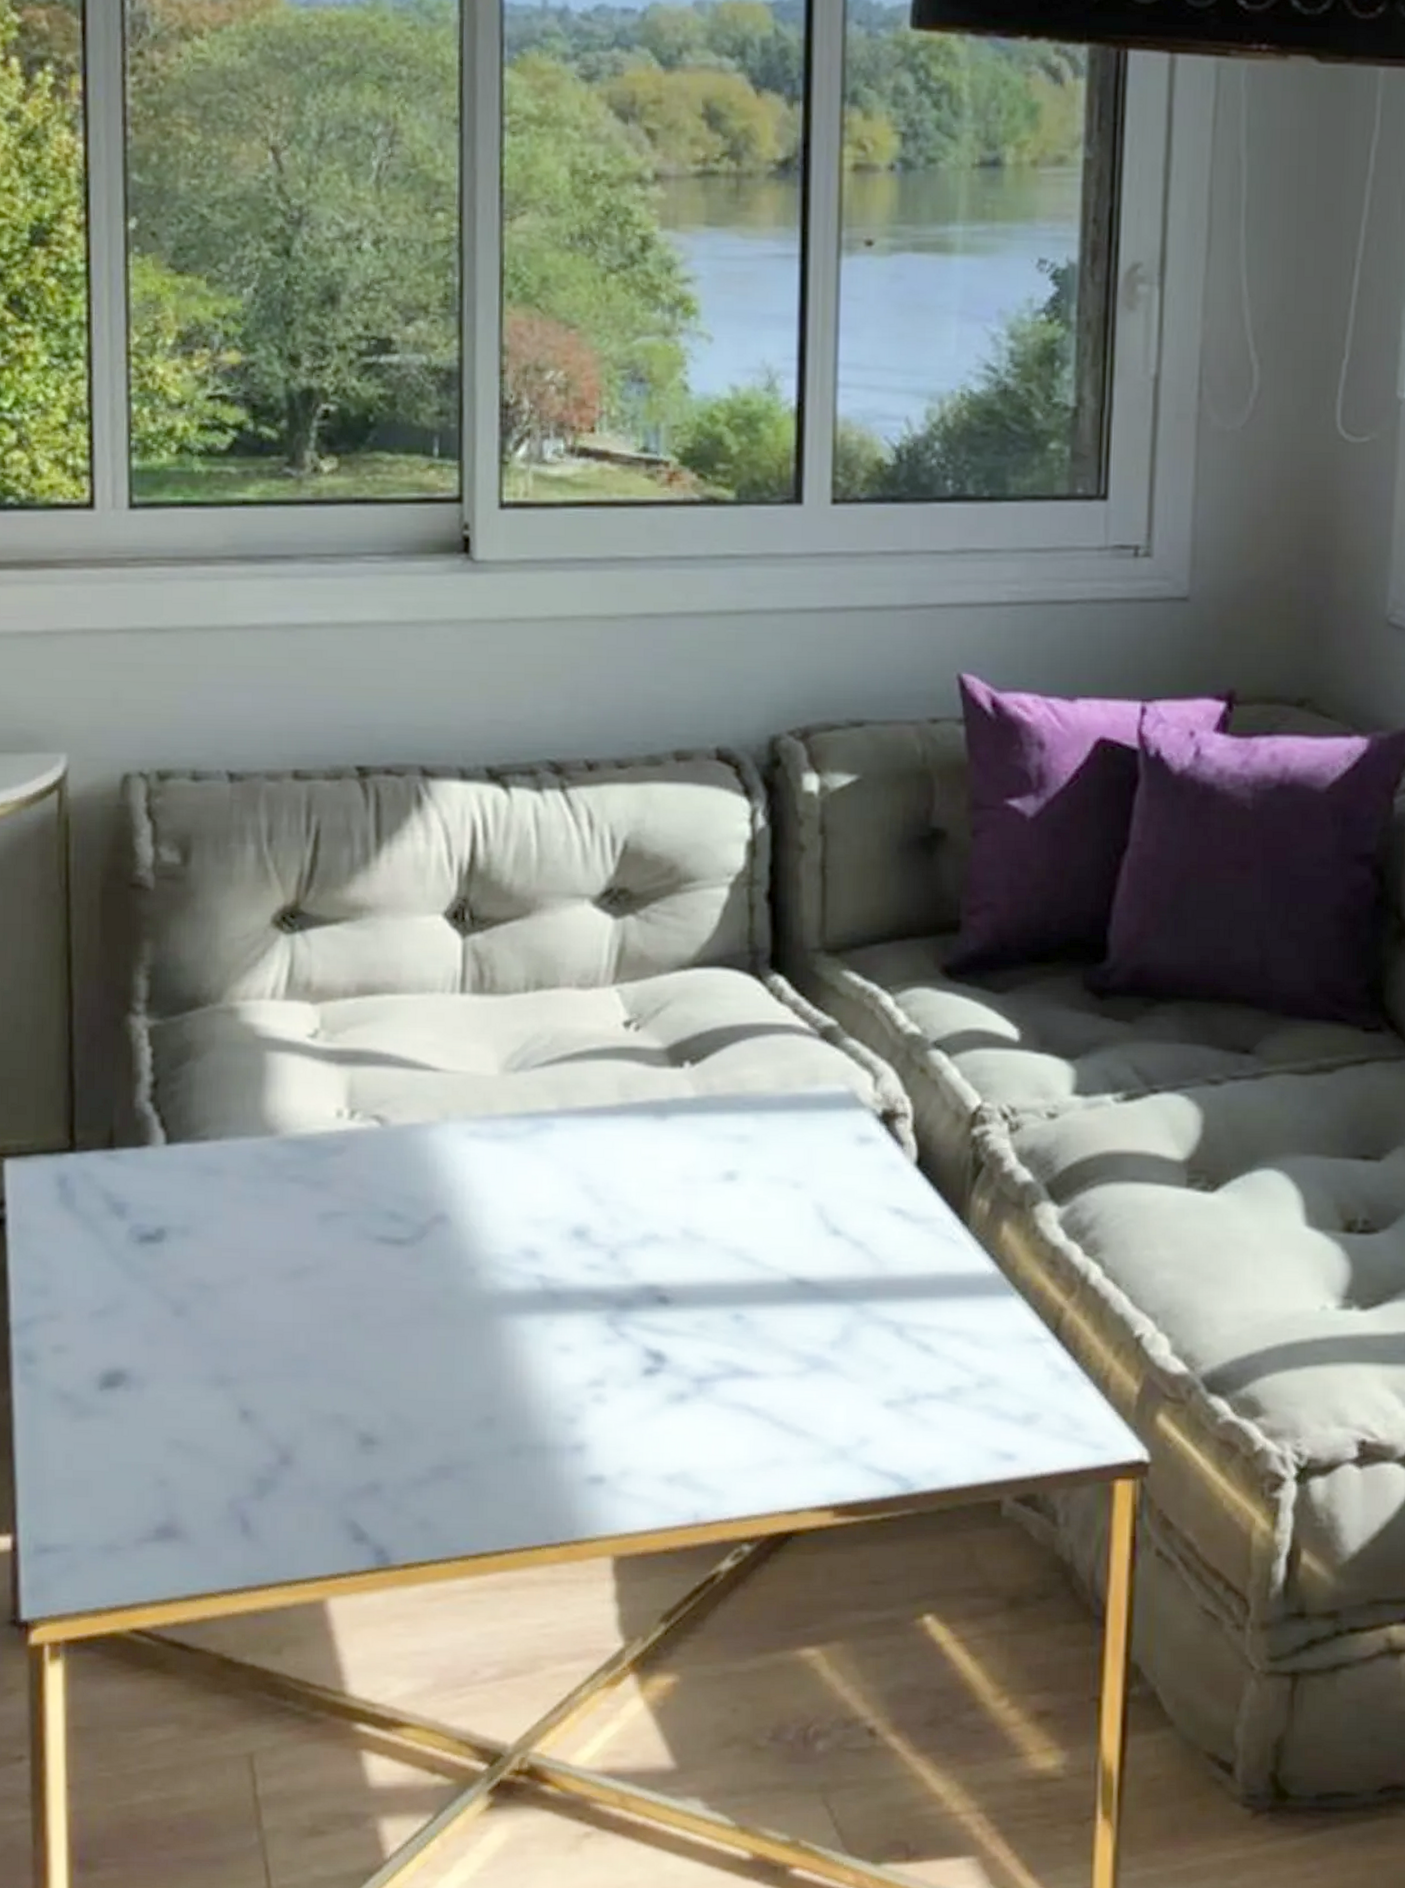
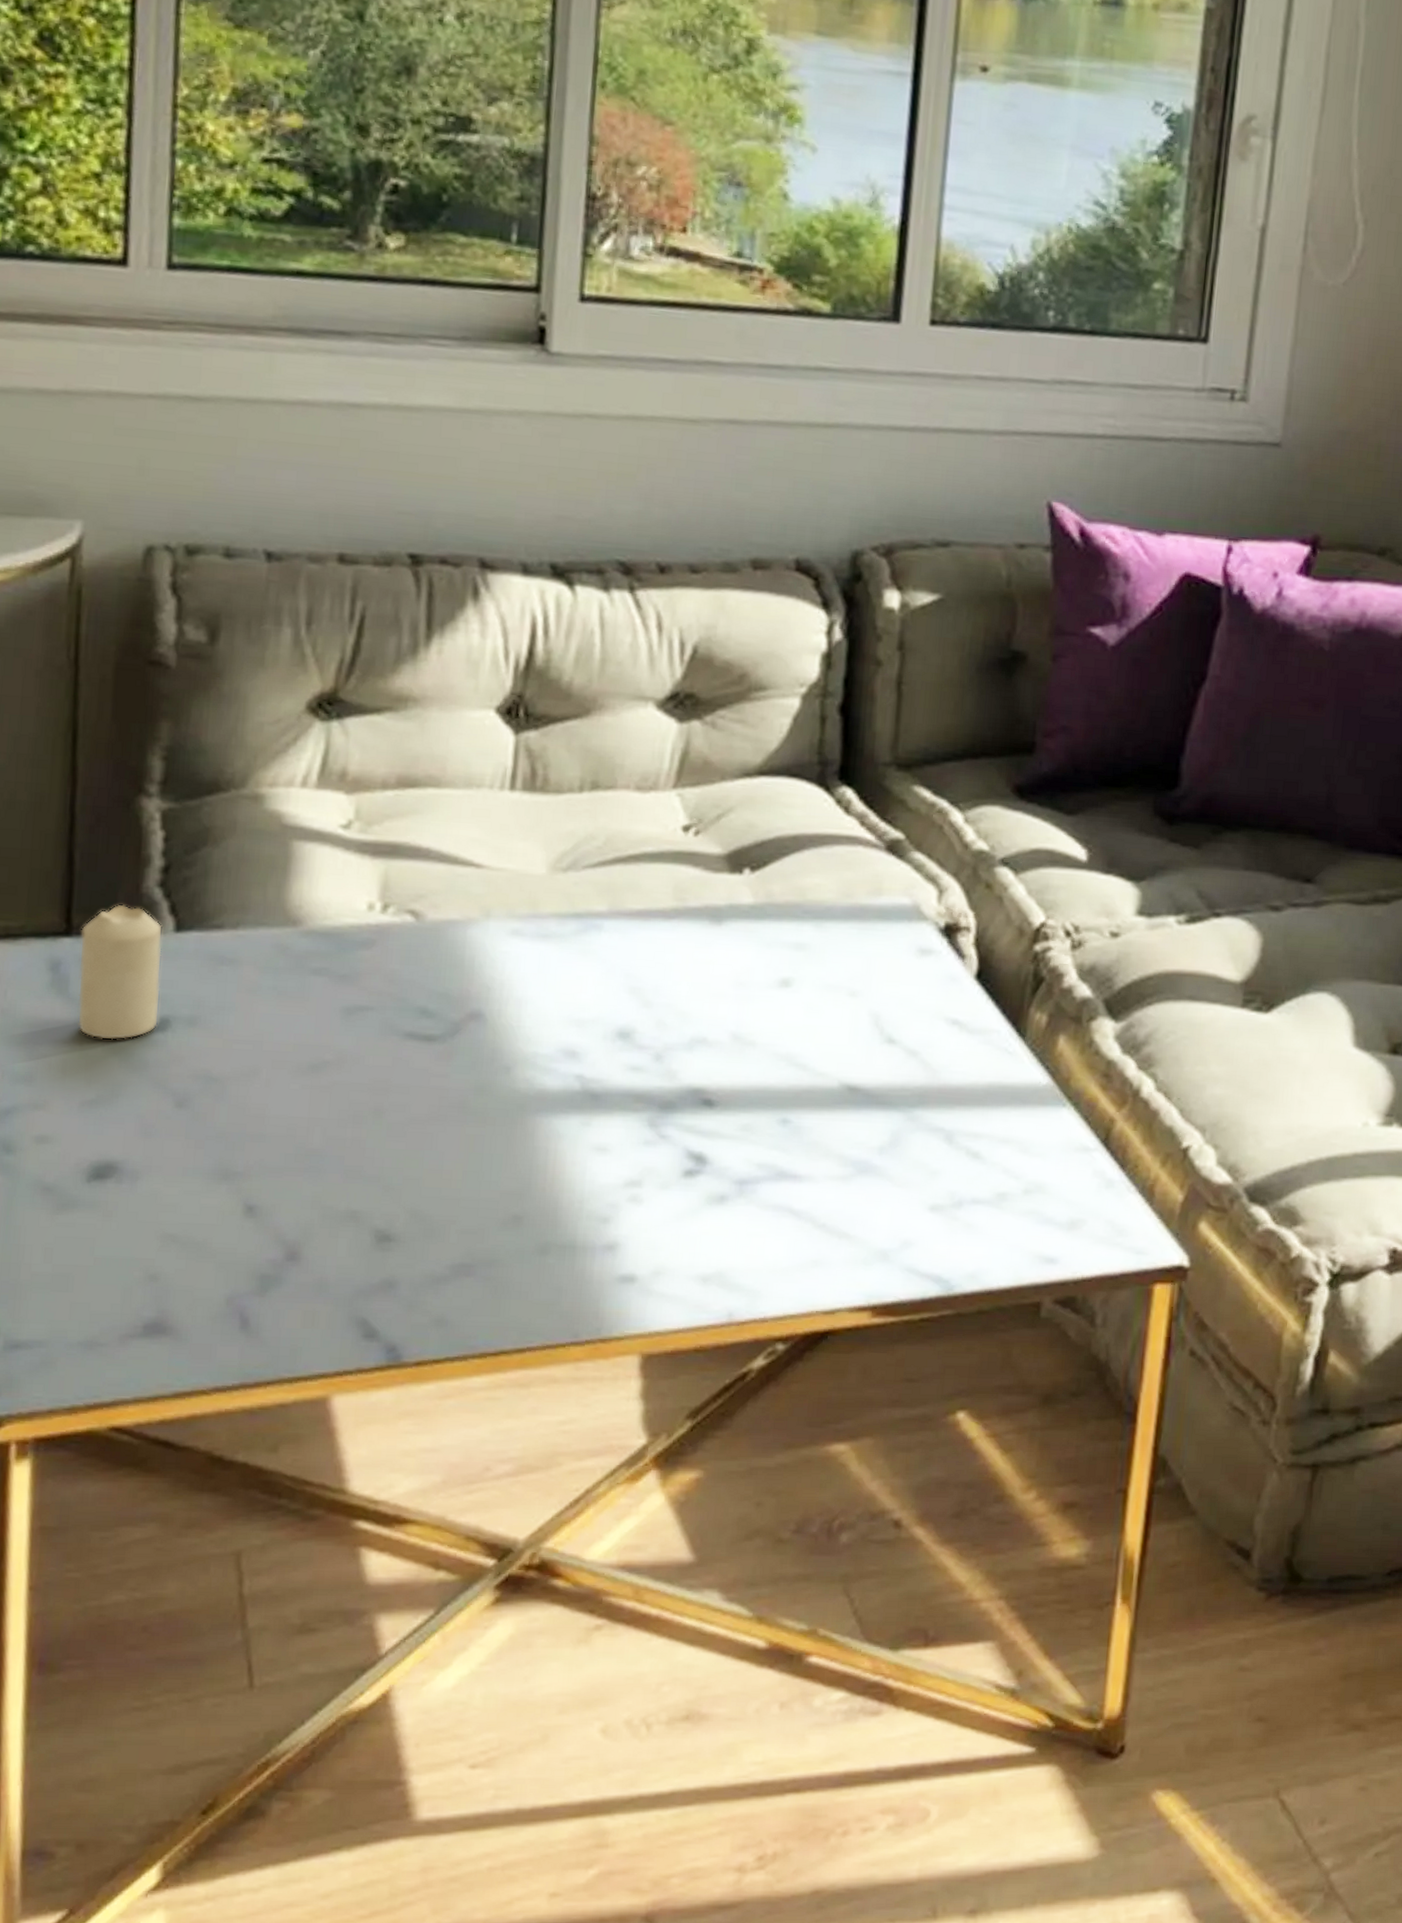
candle: none [83,1119,156,1251] -> present [77,904,163,1040]

